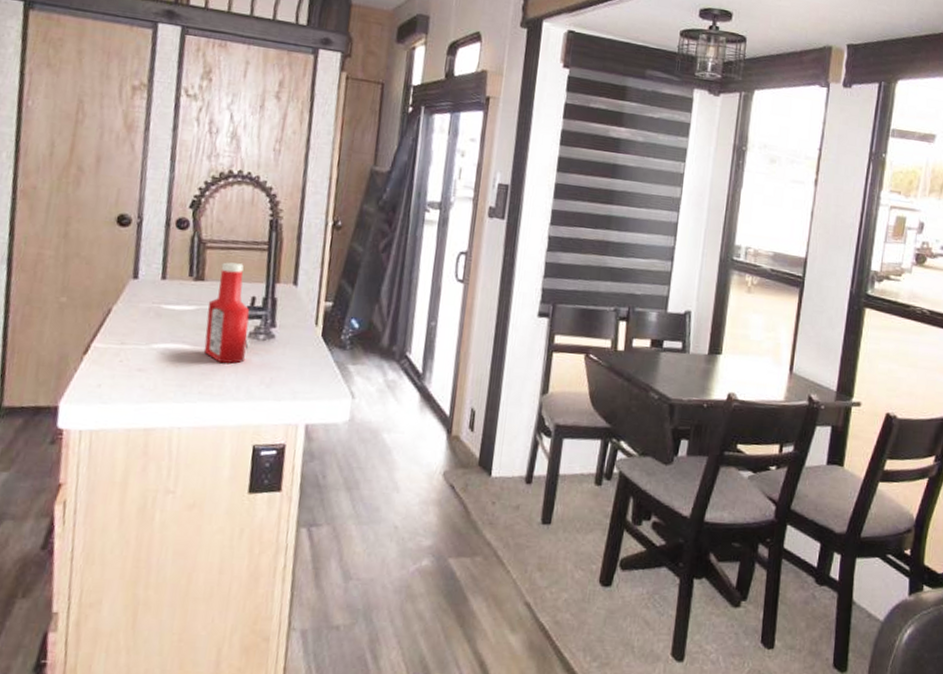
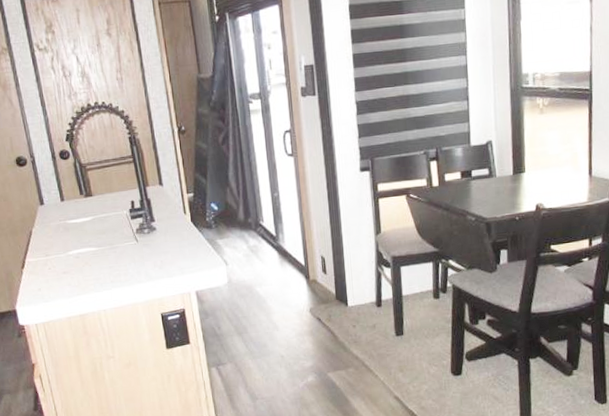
ketchup bottle: present [204,262,250,364] -> none [100,177,138,256]

